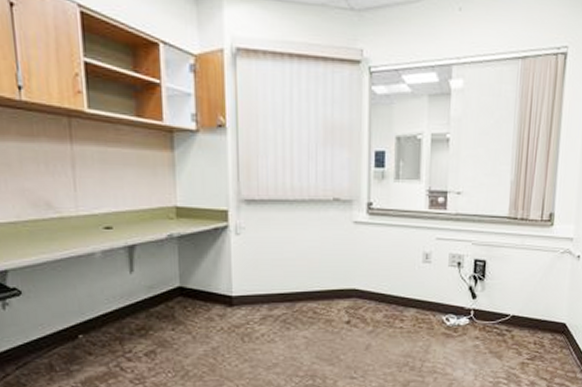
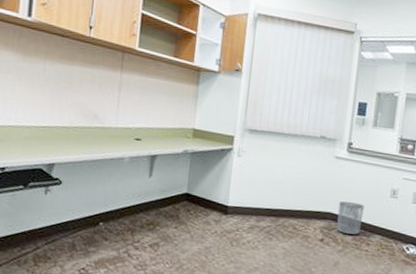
waste bin: none [363,274,394,311] -> present [336,201,364,235]

